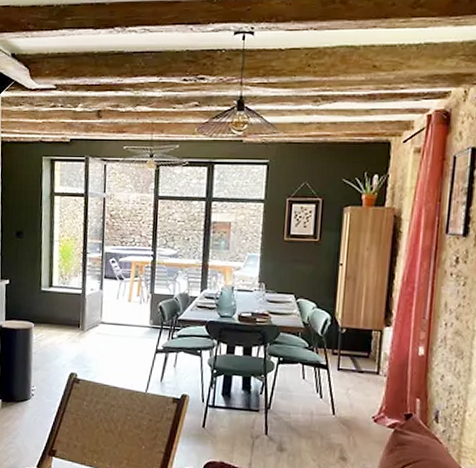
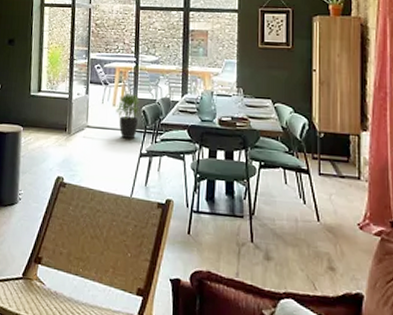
potted plant: none [131,288,157,336] -> present [115,92,140,139]

